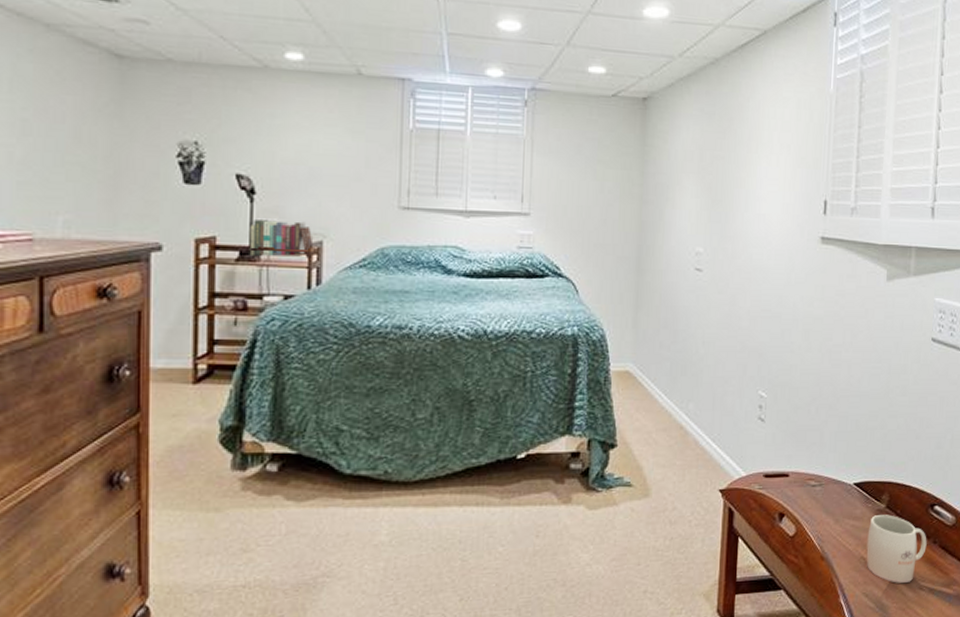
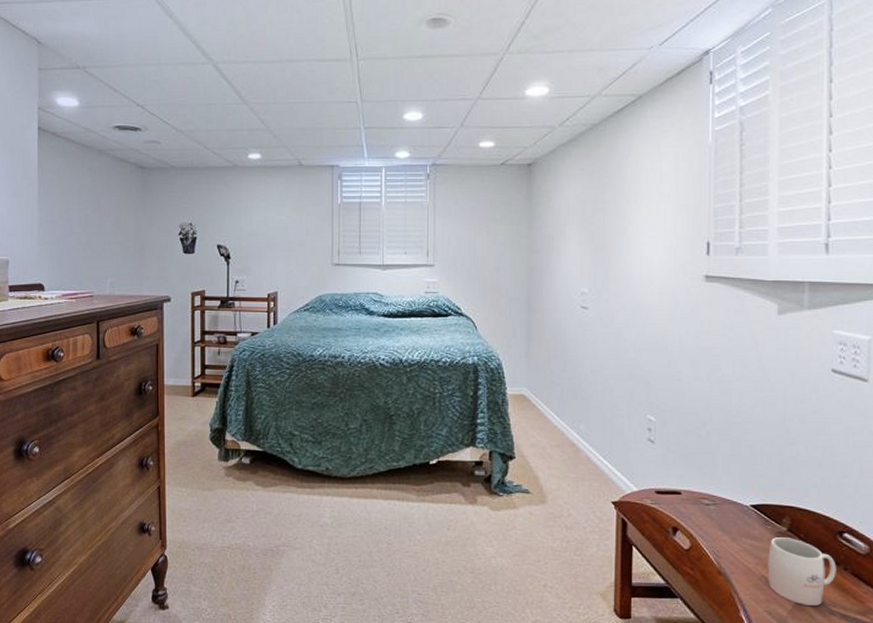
books: present [249,220,315,257] -> none [227,277,272,304]

